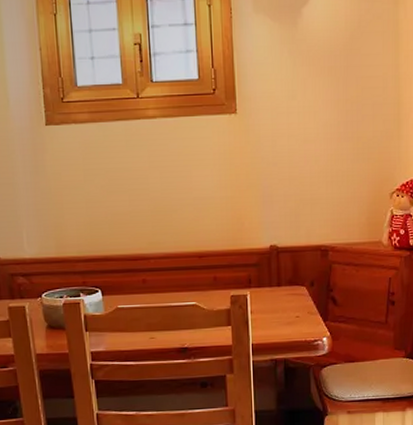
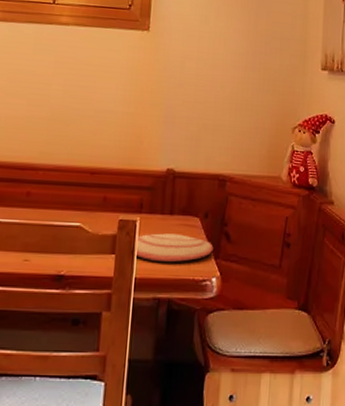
plate: none [248,303,322,328] -> present [134,233,214,262]

